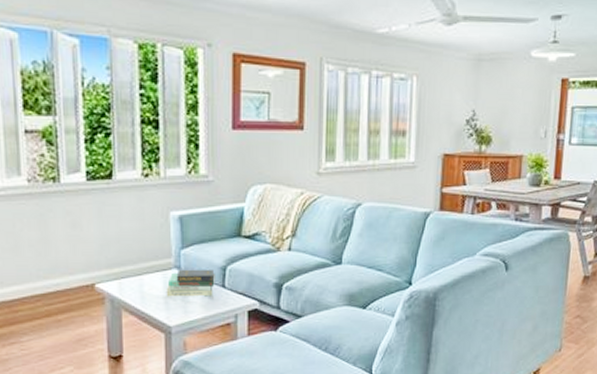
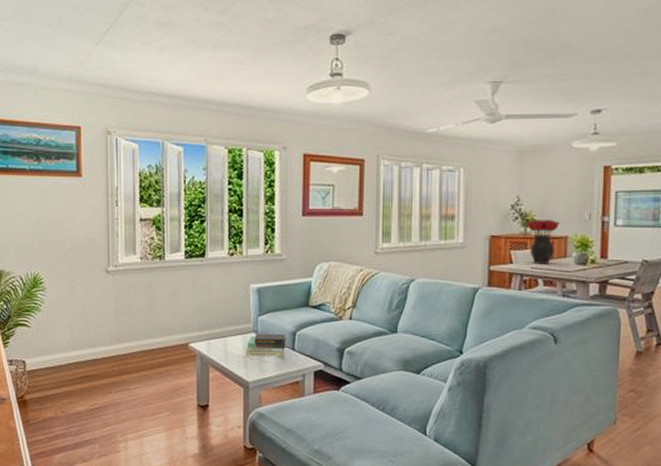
bouquet: none [481,137,515,186] -> present [526,220,560,264]

